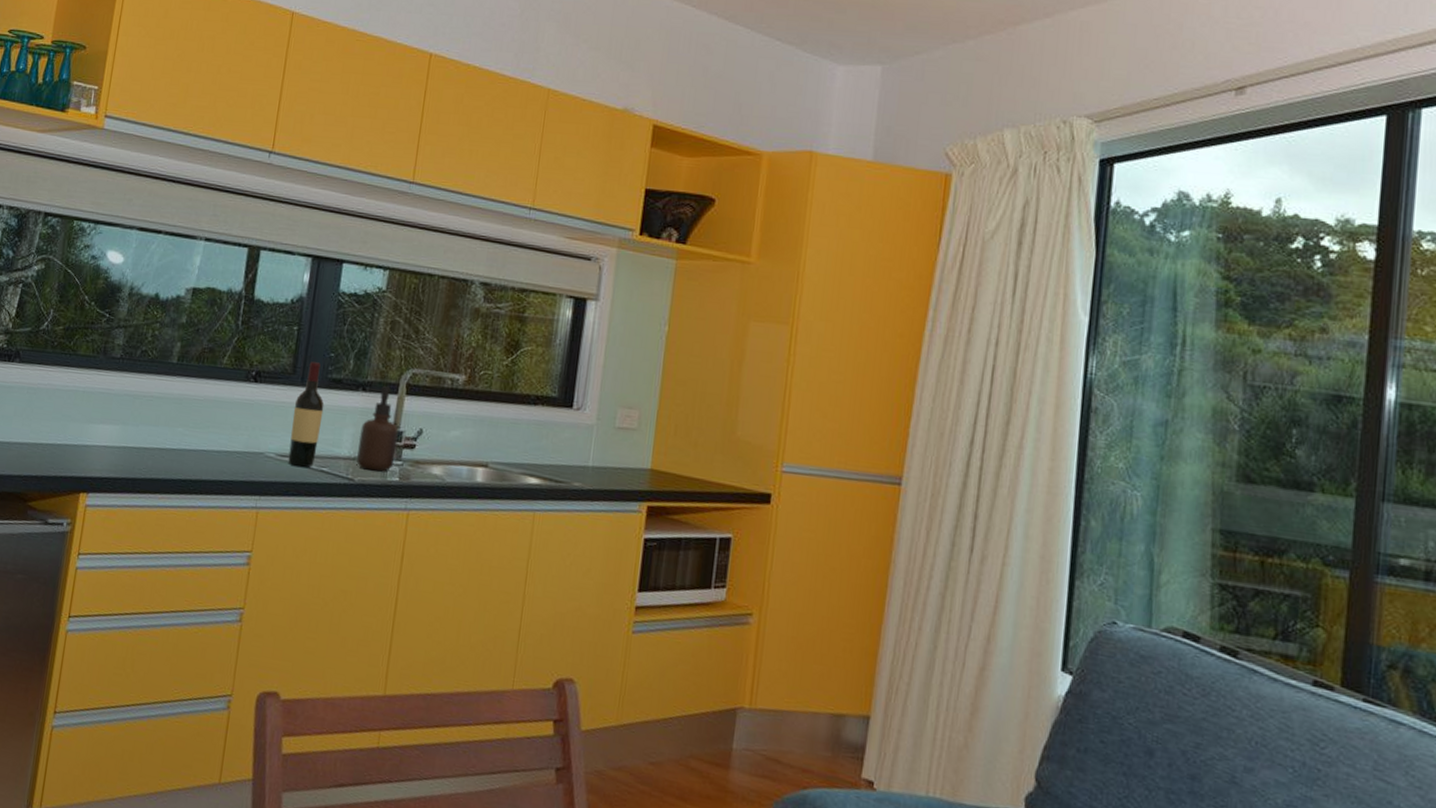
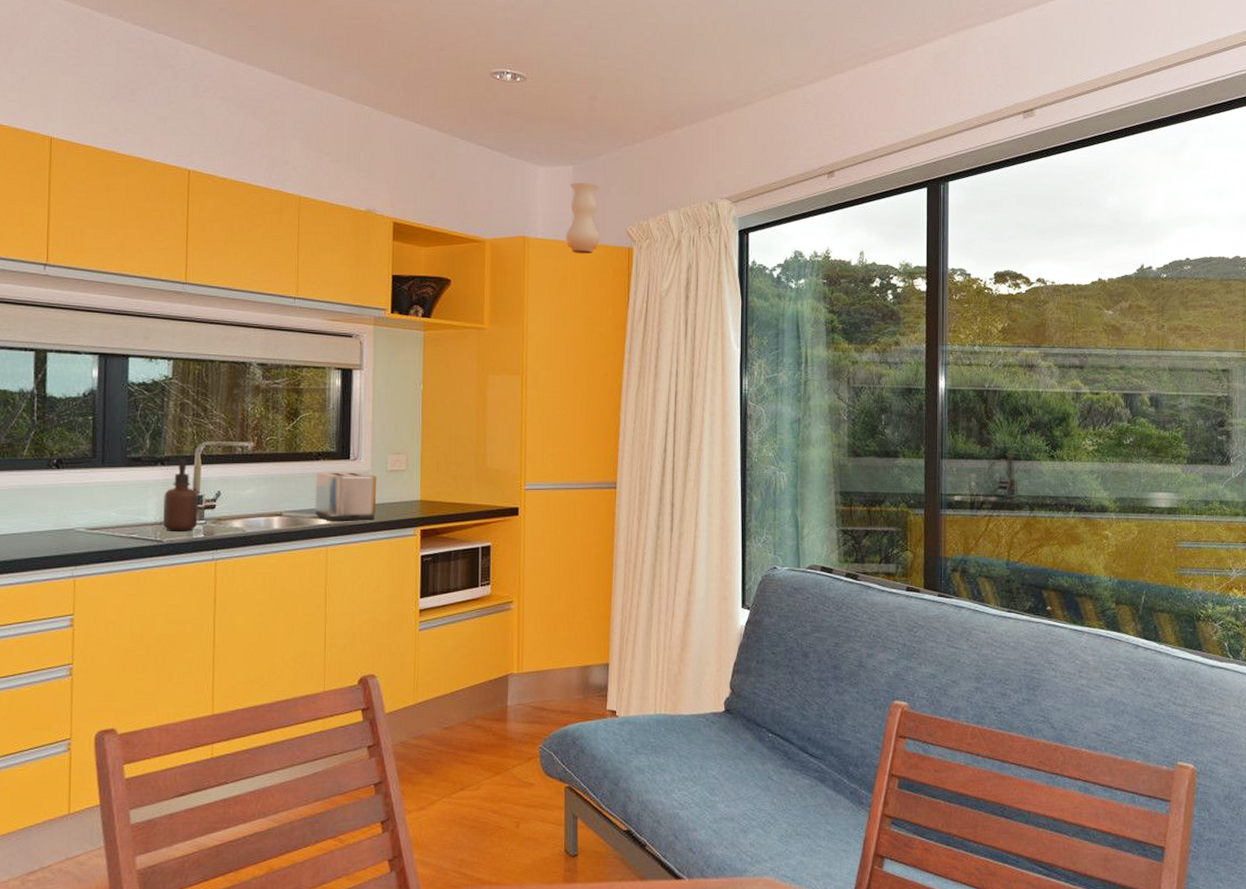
wine bottle: present [288,361,324,468] -> none [98,445,127,536]
toaster: none [525,419,602,488] -> present [315,471,377,522]
vase: none [864,87,915,179] -> present [565,183,600,255]

